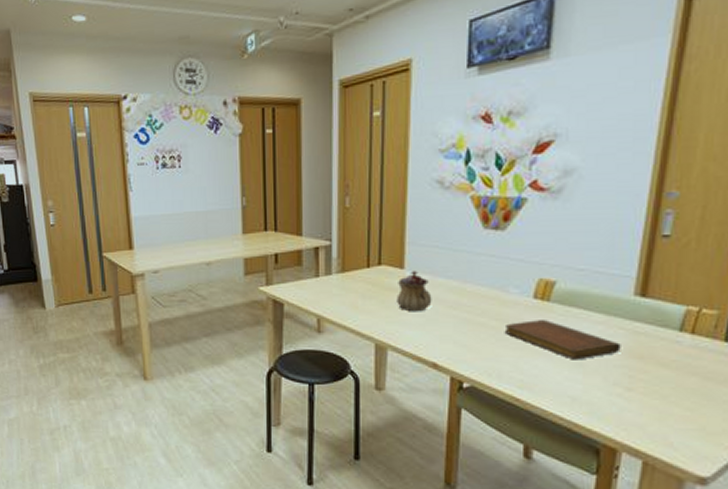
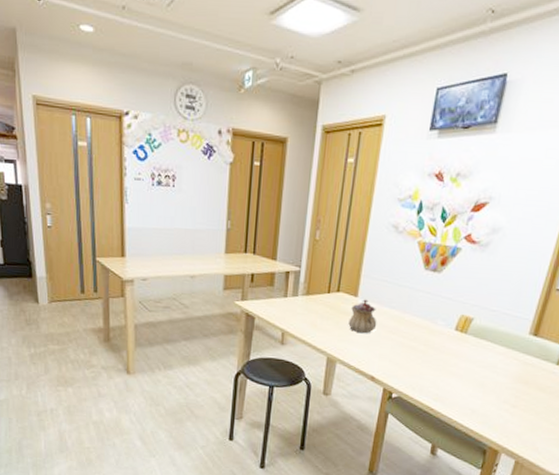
notebook: present [504,320,621,360] -> none [429,347,514,382]

